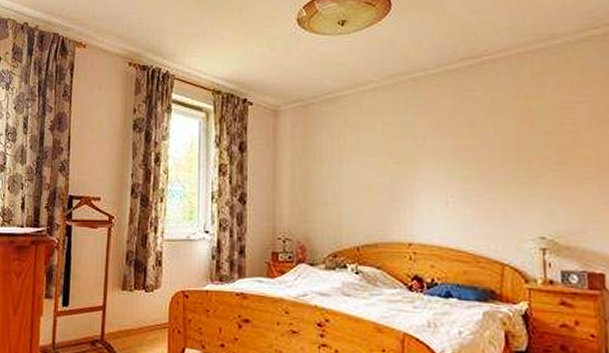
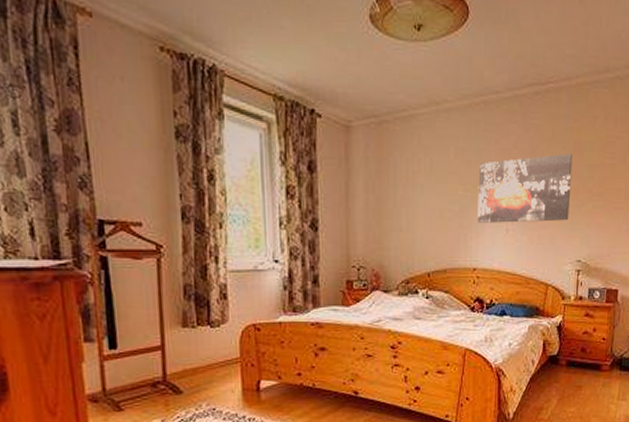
wall art: none [409,122,523,196] -> present [477,154,573,223]

